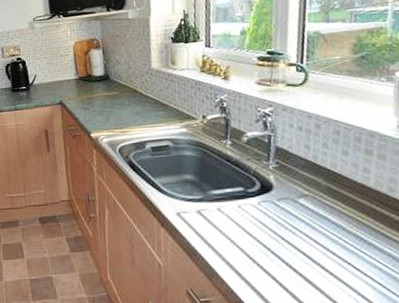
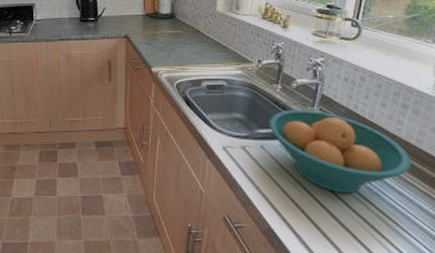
fruit bowl: none [222,164,388,255] -> present [268,109,412,193]

